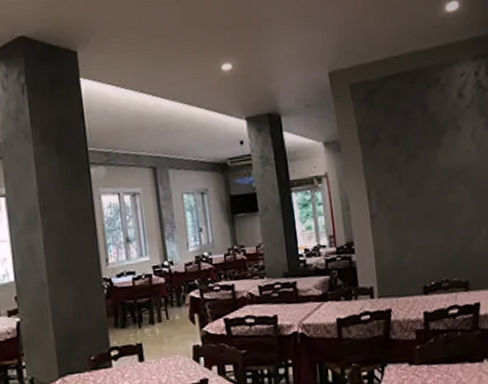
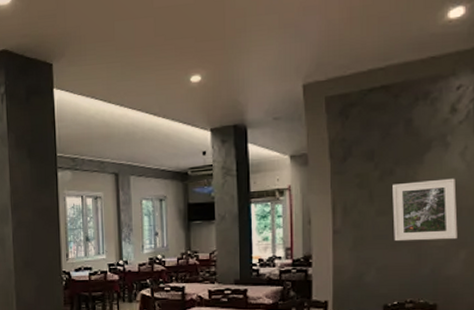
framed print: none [418,159,478,223] -> present [392,178,458,242]

